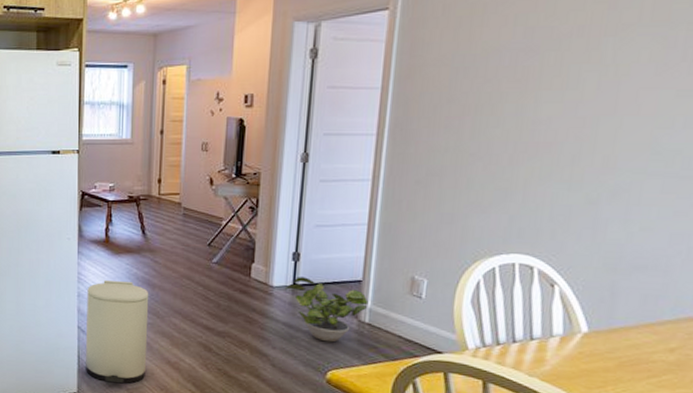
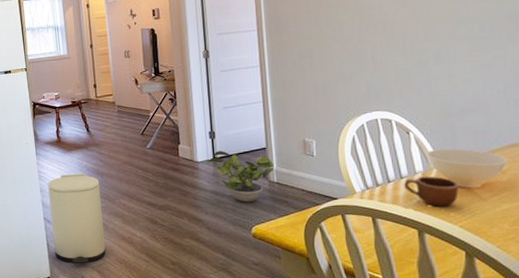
mug: none [533,340,606,382] -> present [404,176,459,207]
bowl: none [571,310,681,366] -> present [426,148,508,189]

